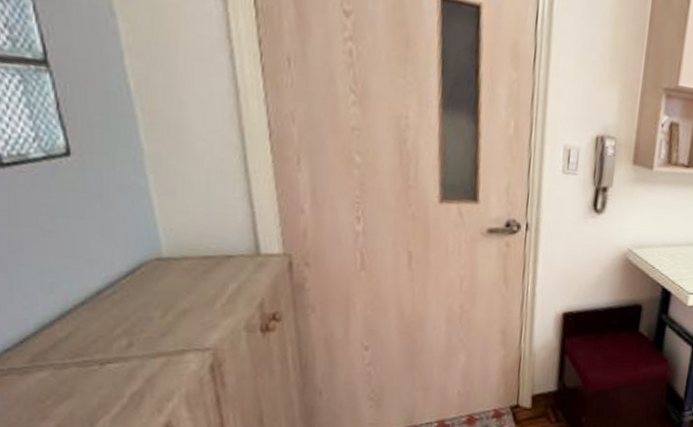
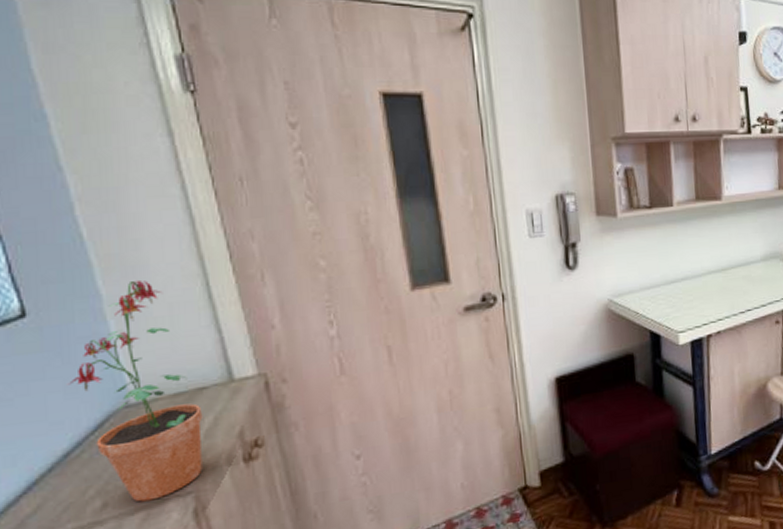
potted plant: none [104,140,228,349] -> present [67,279,203,503]

